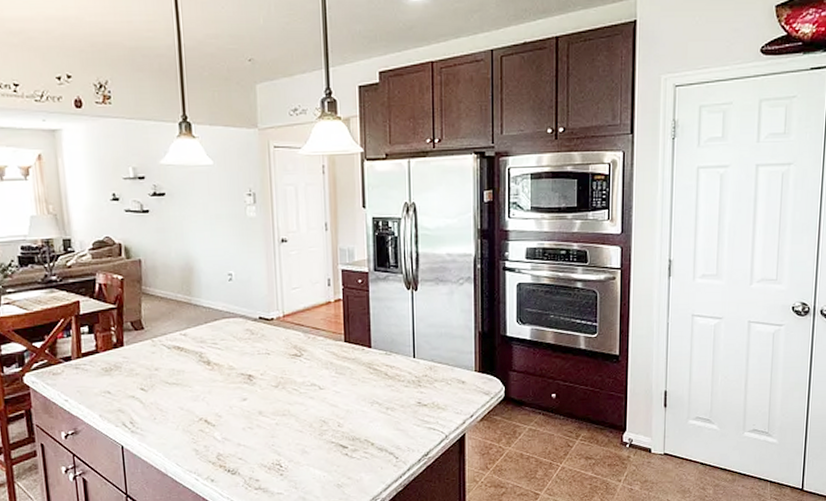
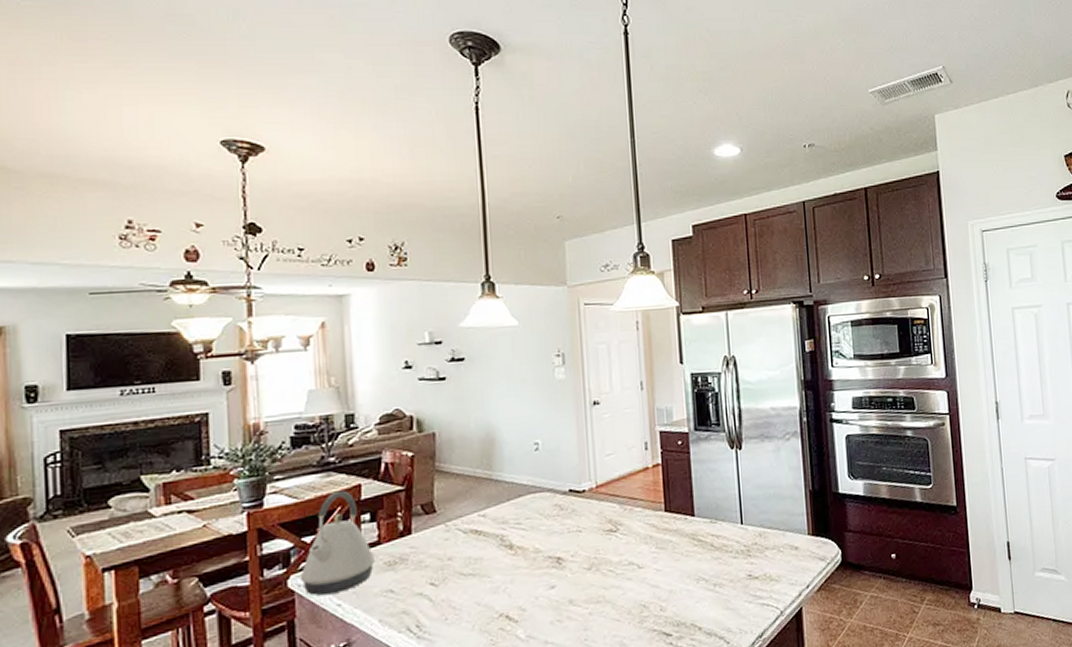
kettle: none [33,305,94,392] -> present [300,490,374,596]

